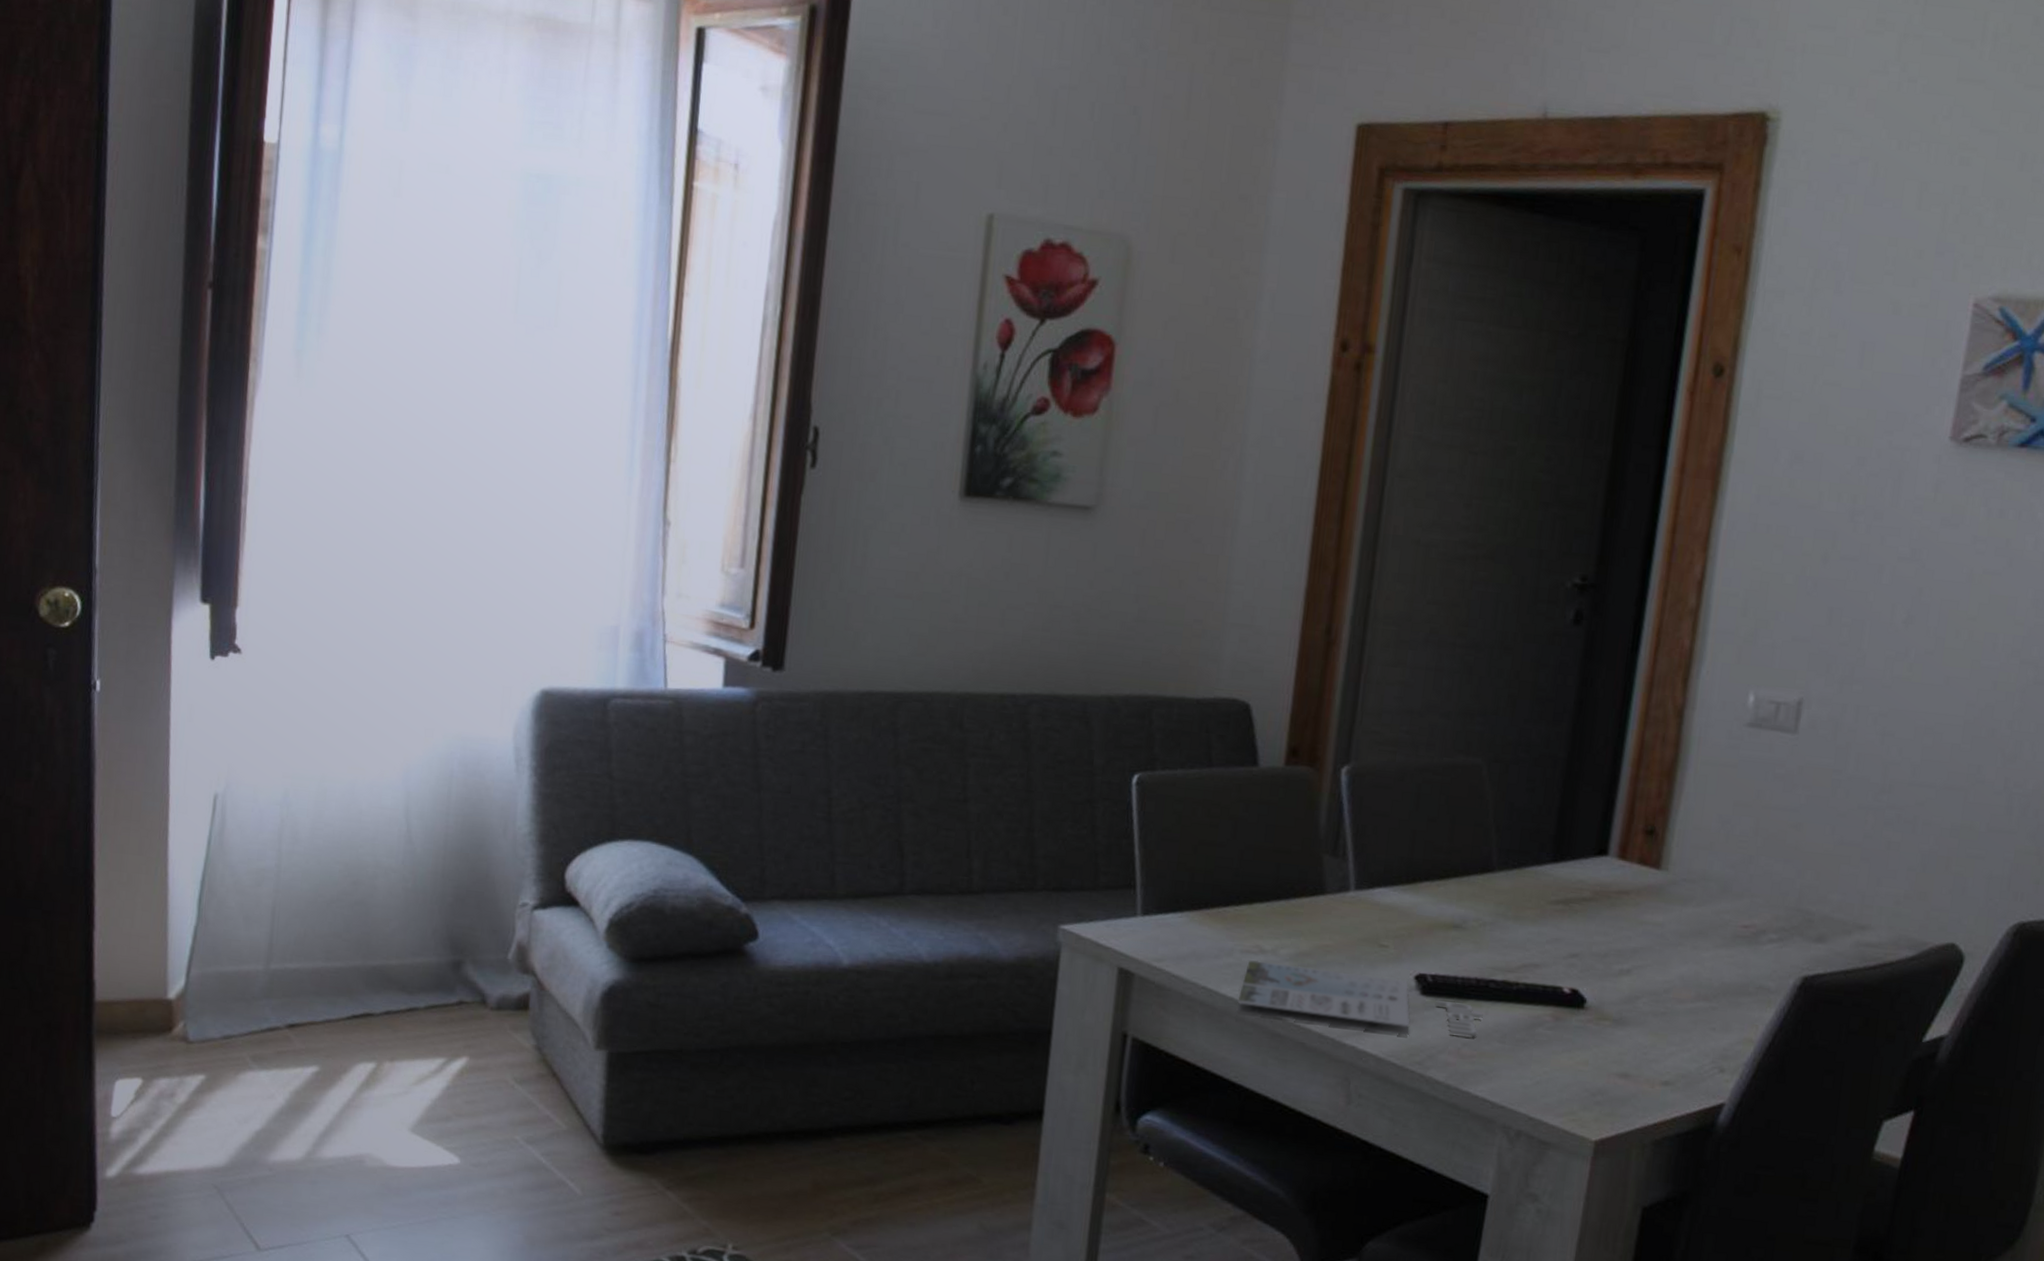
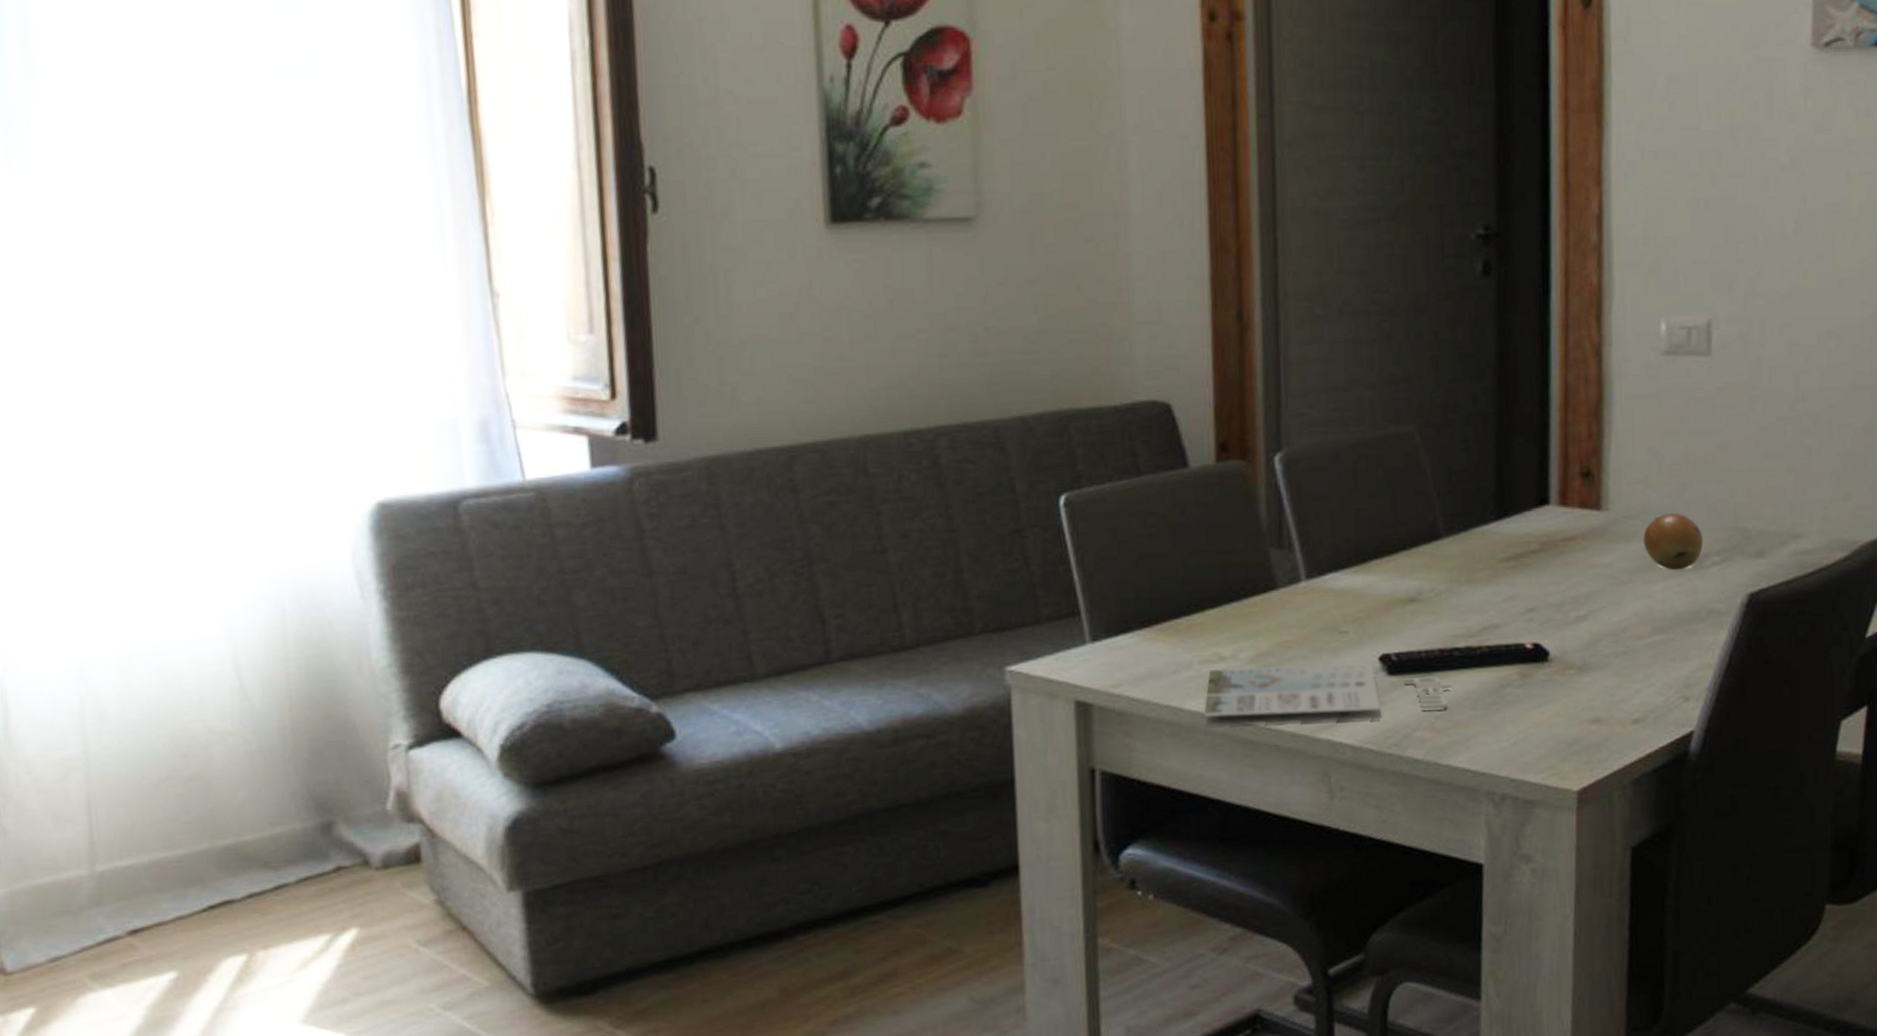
fruit: none [1699,883,1763,941] -> present [1642,513,1704,570]

